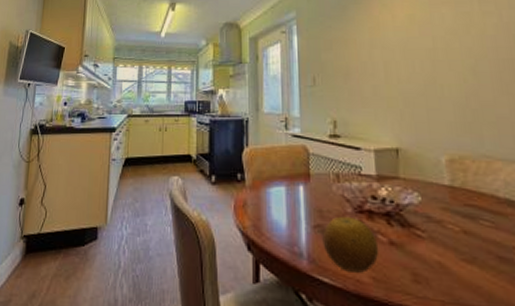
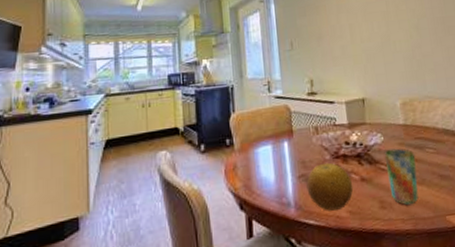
cup: none [421,213,466,286] -> present [384,148,419,205]

